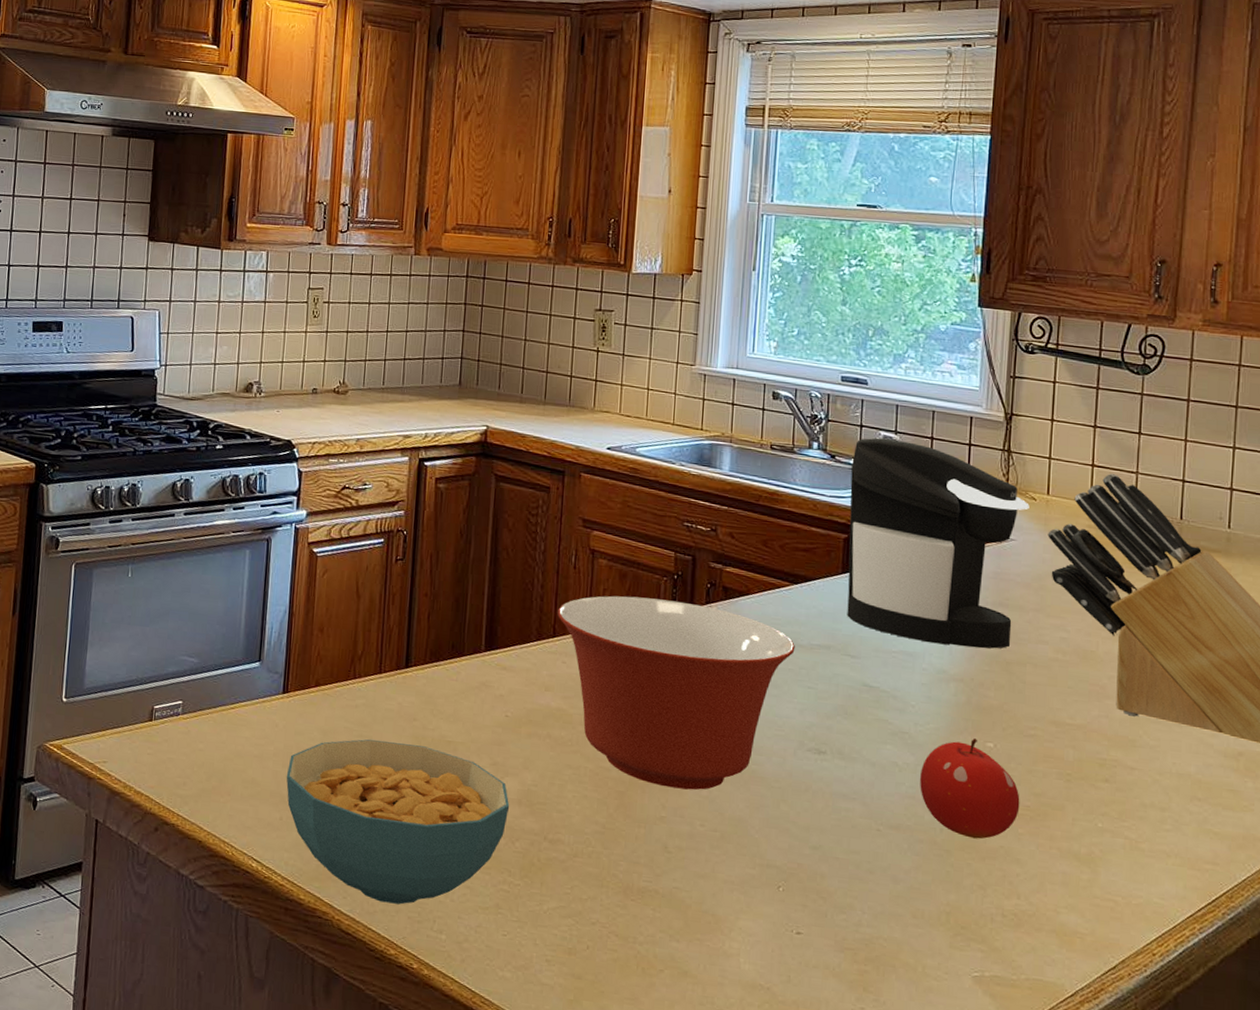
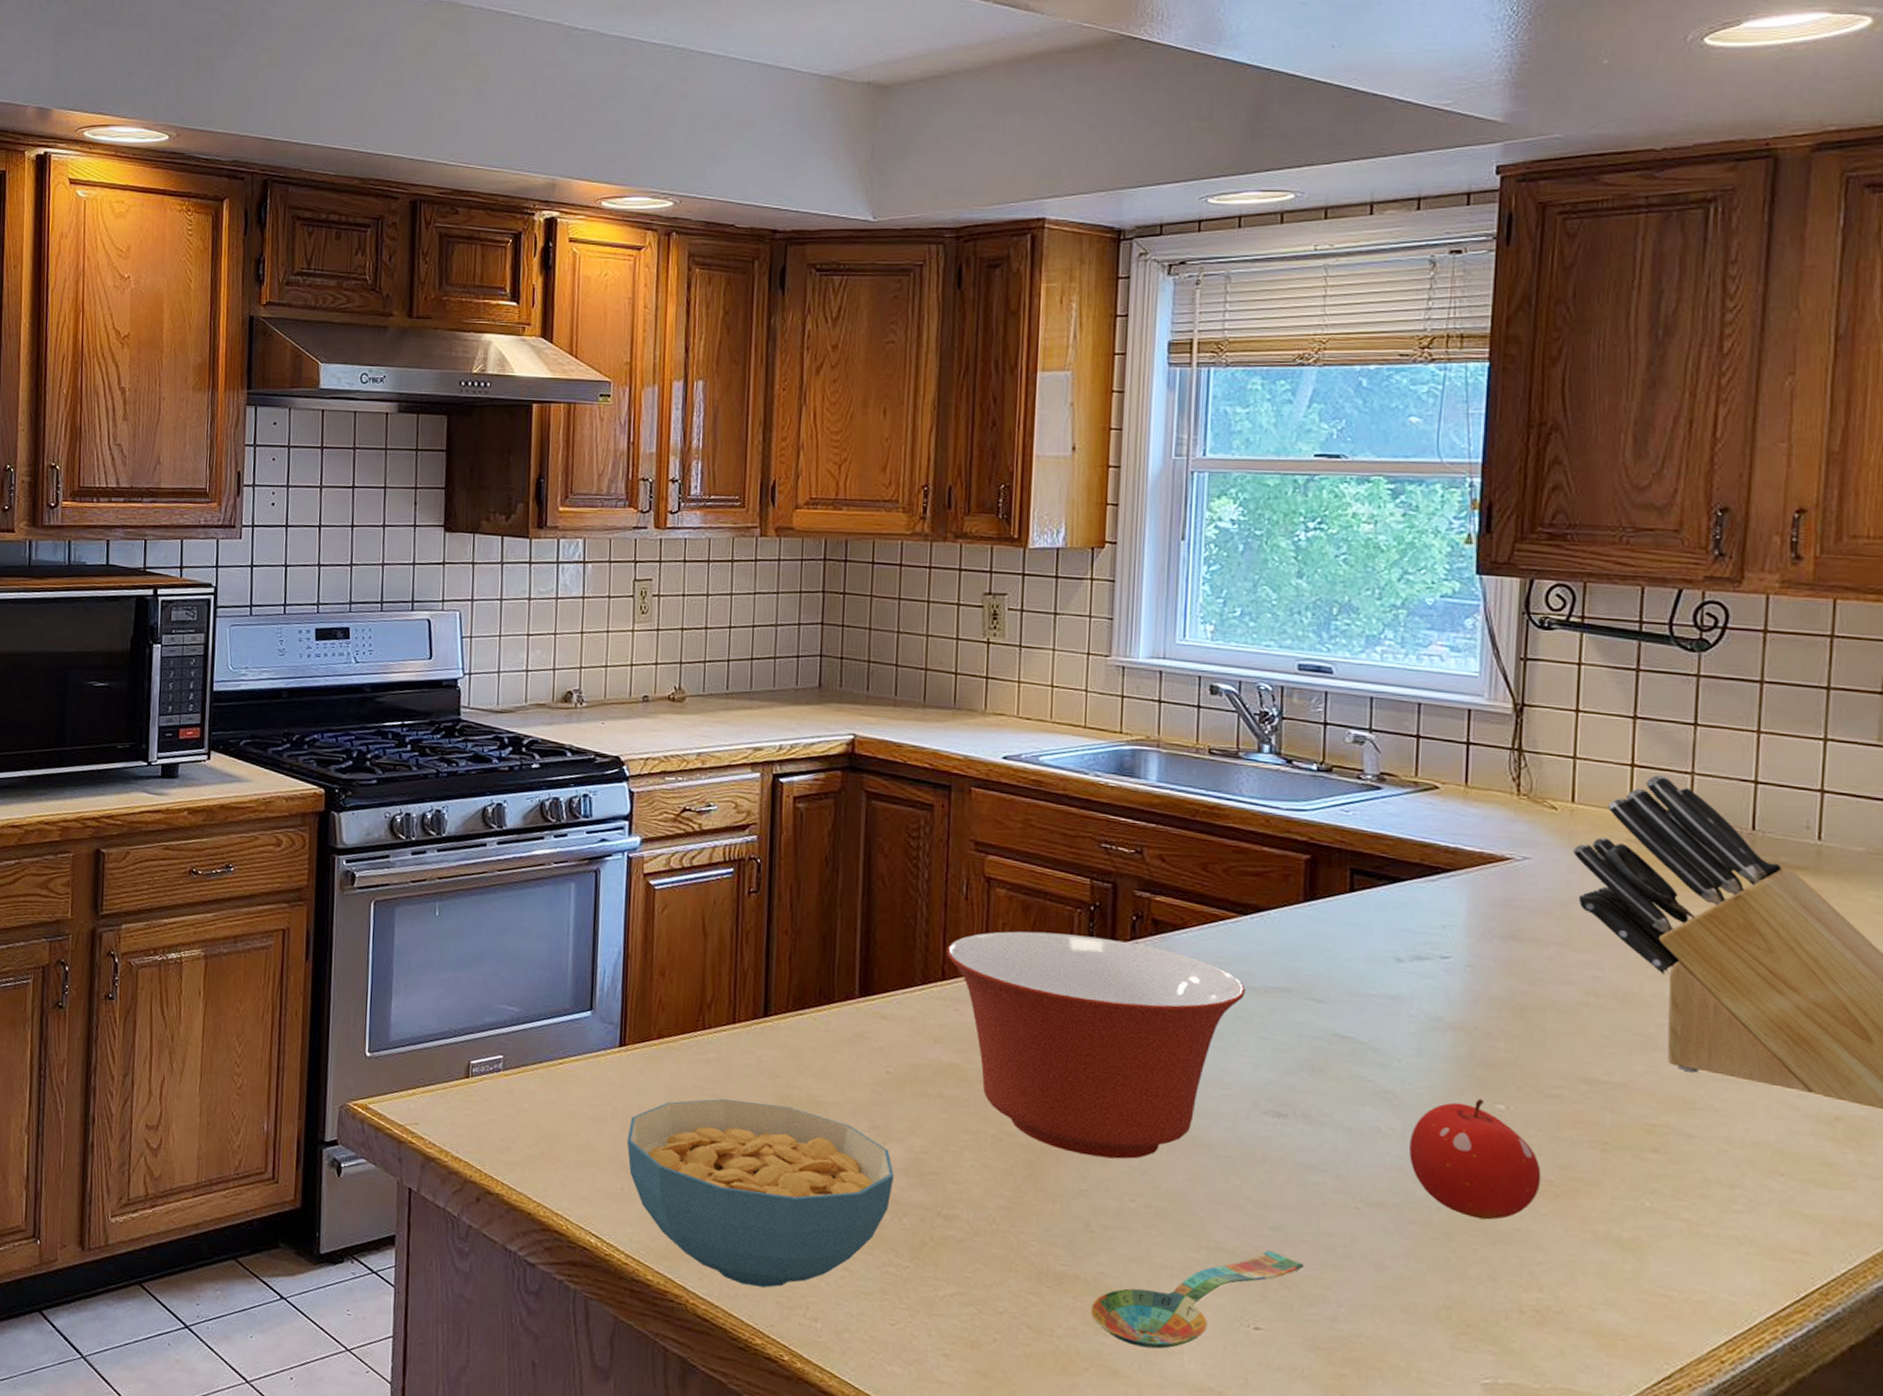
spoon: none [666,866,837,952] -> present [1090,1250,1304,1349]
coffee maker: present [847,437,1030,649] -> none [1311,737,1548,991]

